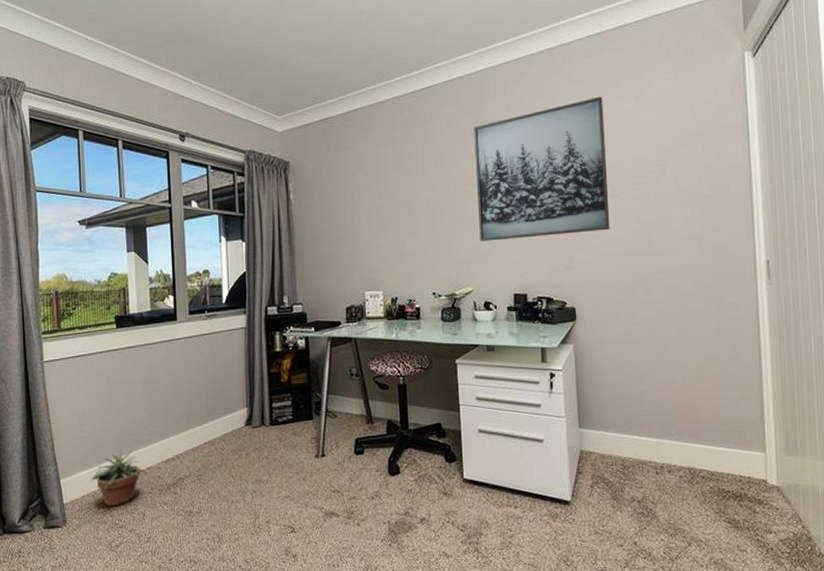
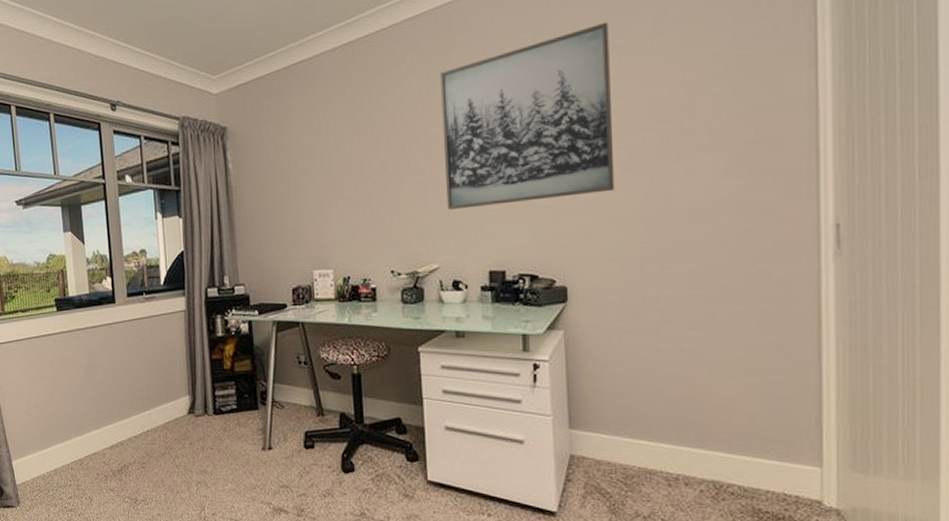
potted plant: present [89,447,147,507] -> none [38,432,93,490]

